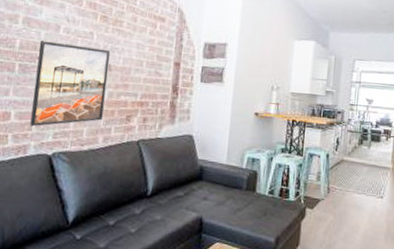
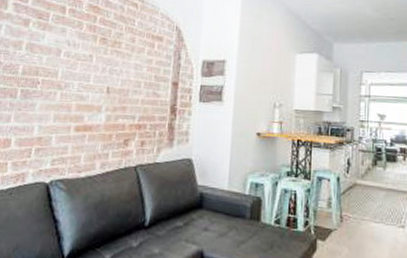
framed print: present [30,40,111,126] -> none [29,65,110,153]

